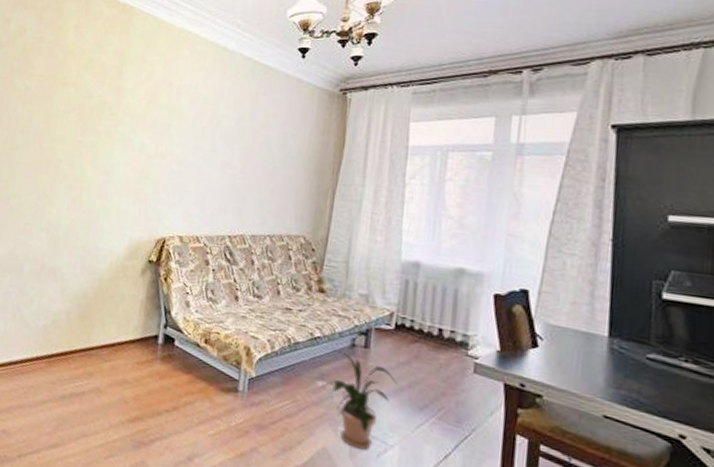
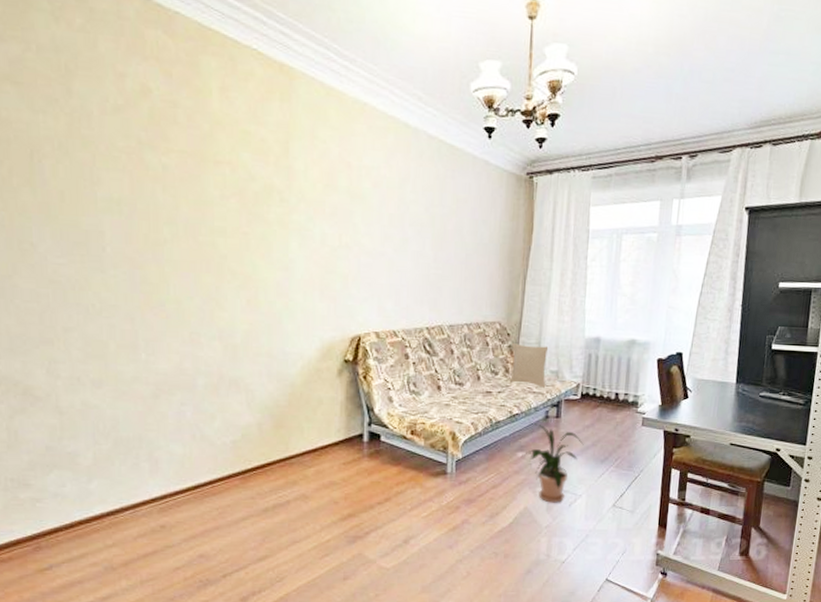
pillow: none [313,258,358,312] -> present [510,342,549,388]

